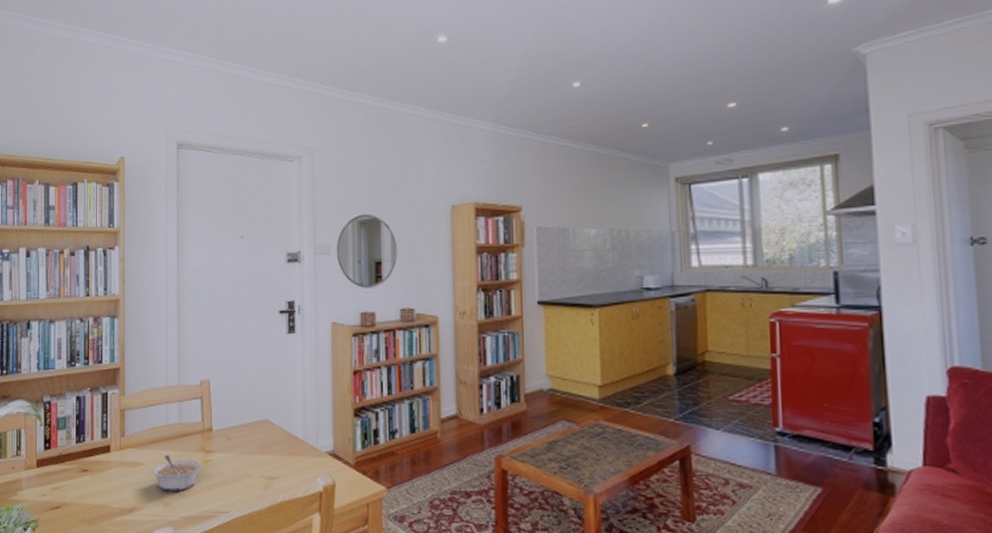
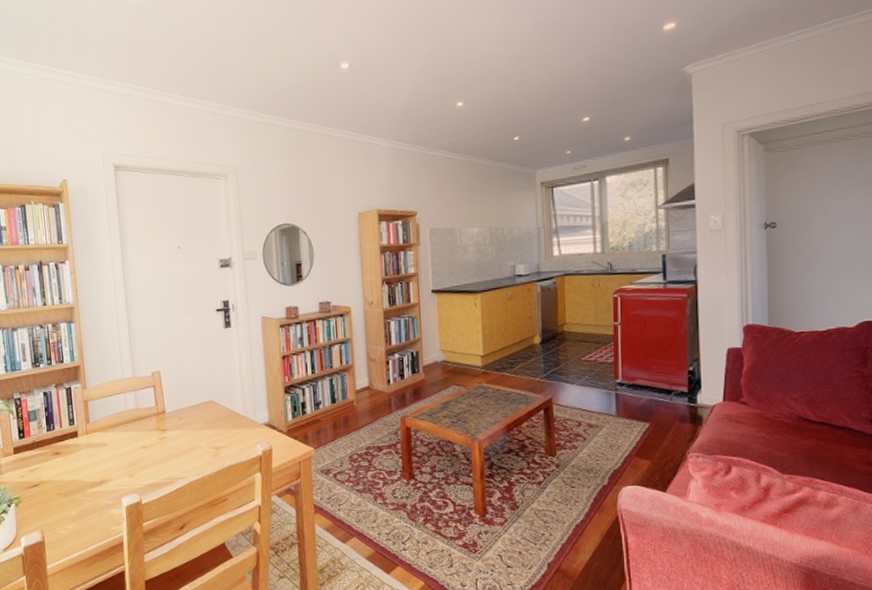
legume: present [151,454,201,492] -> none [115,435,158,465]

